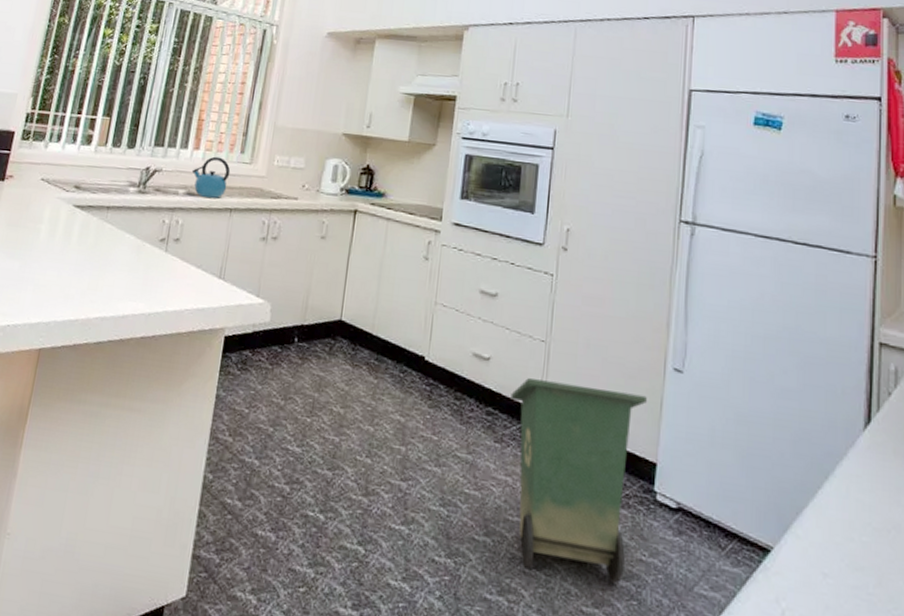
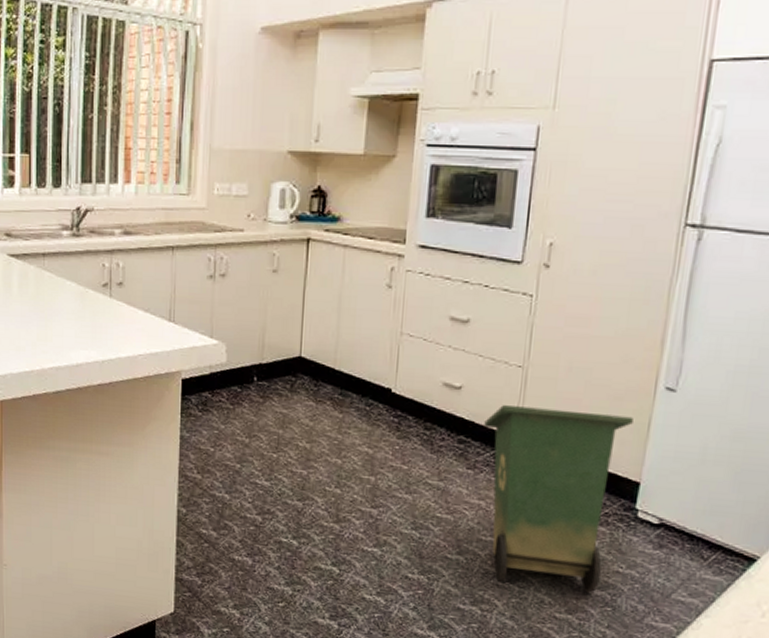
kettle: present [191,156,231,198] -> none [125,189,167,236]

